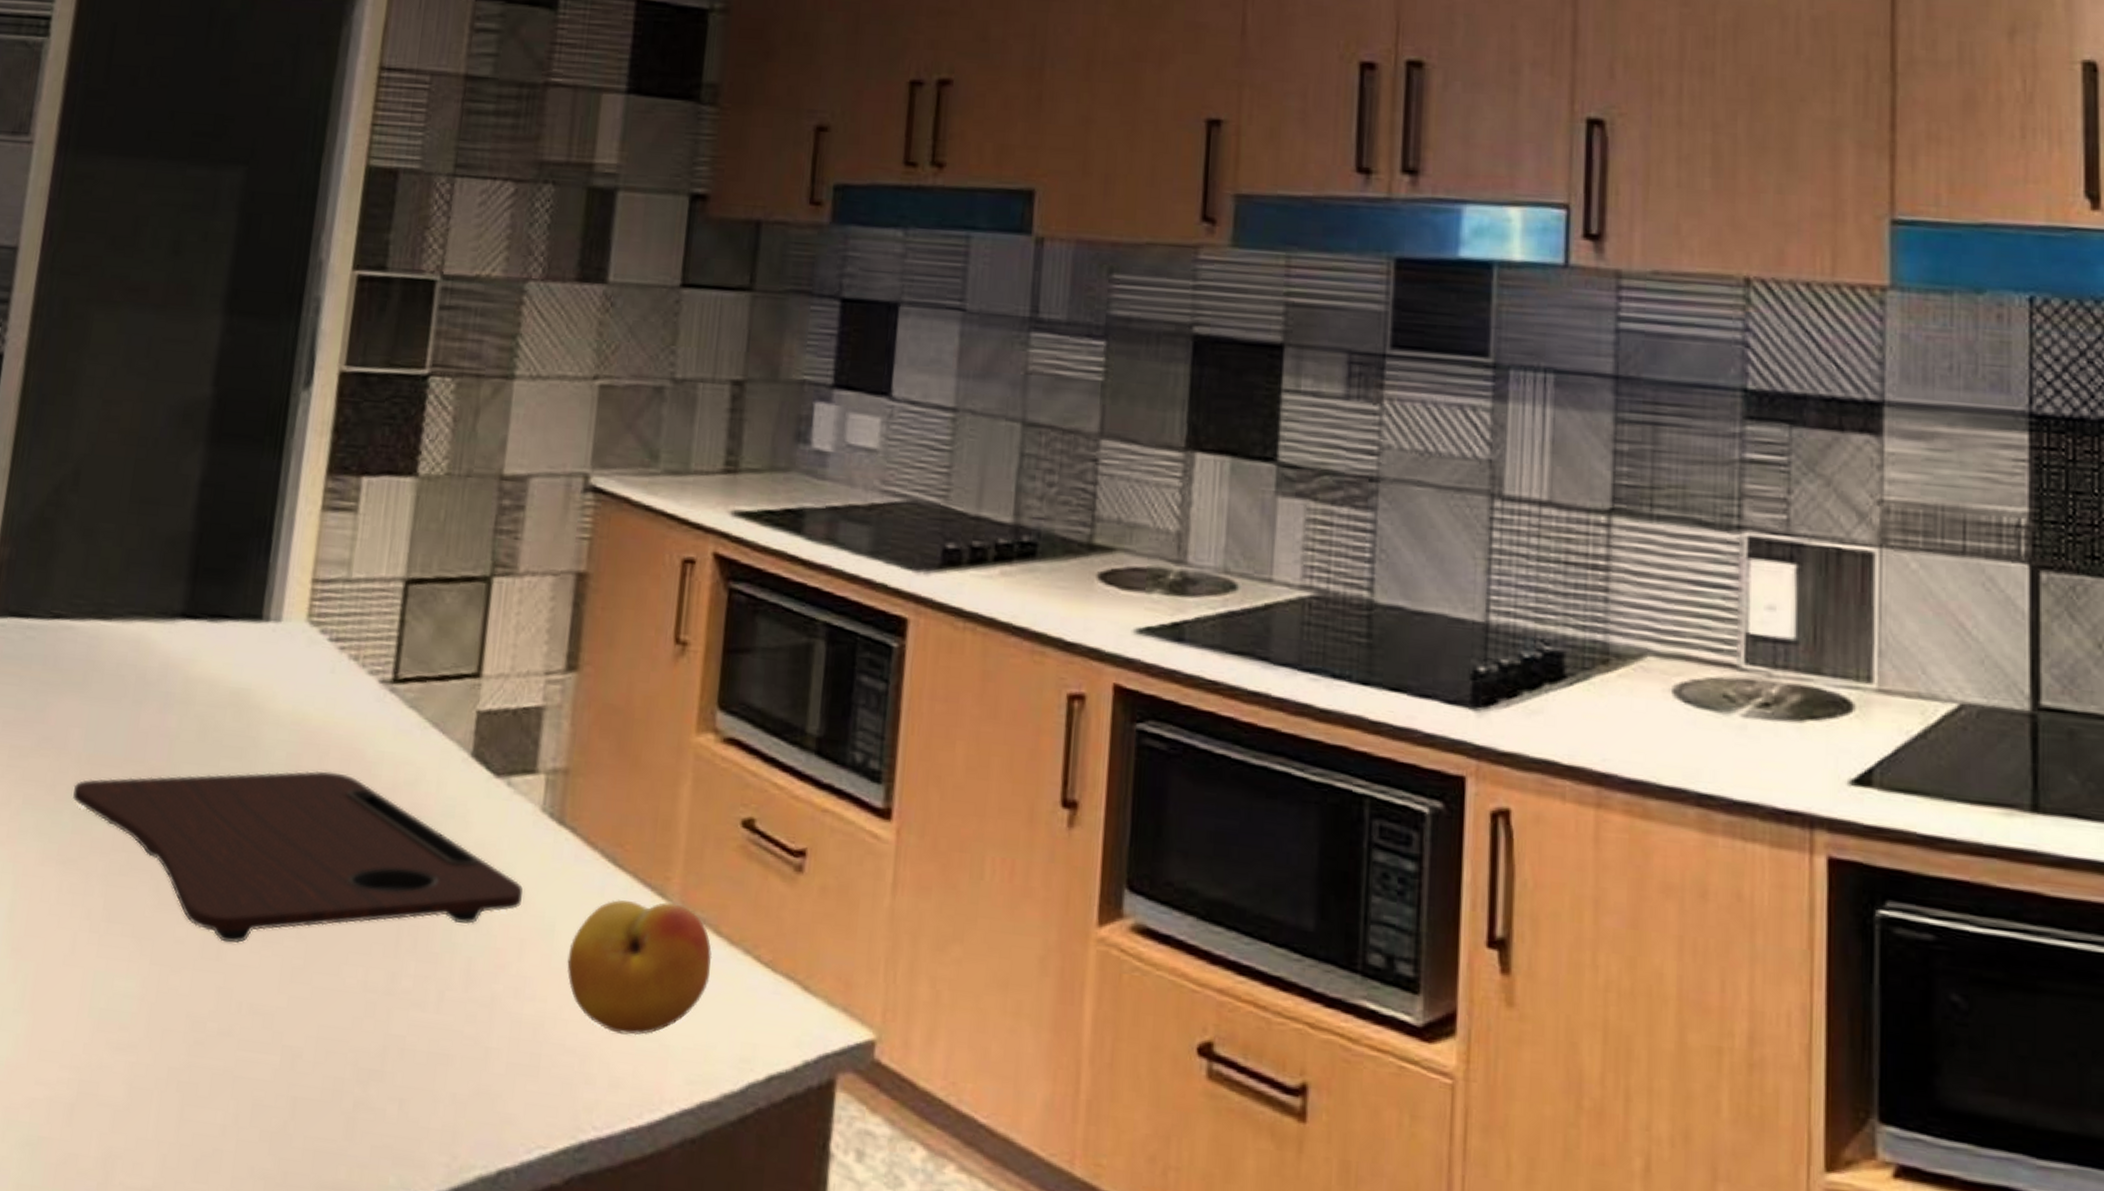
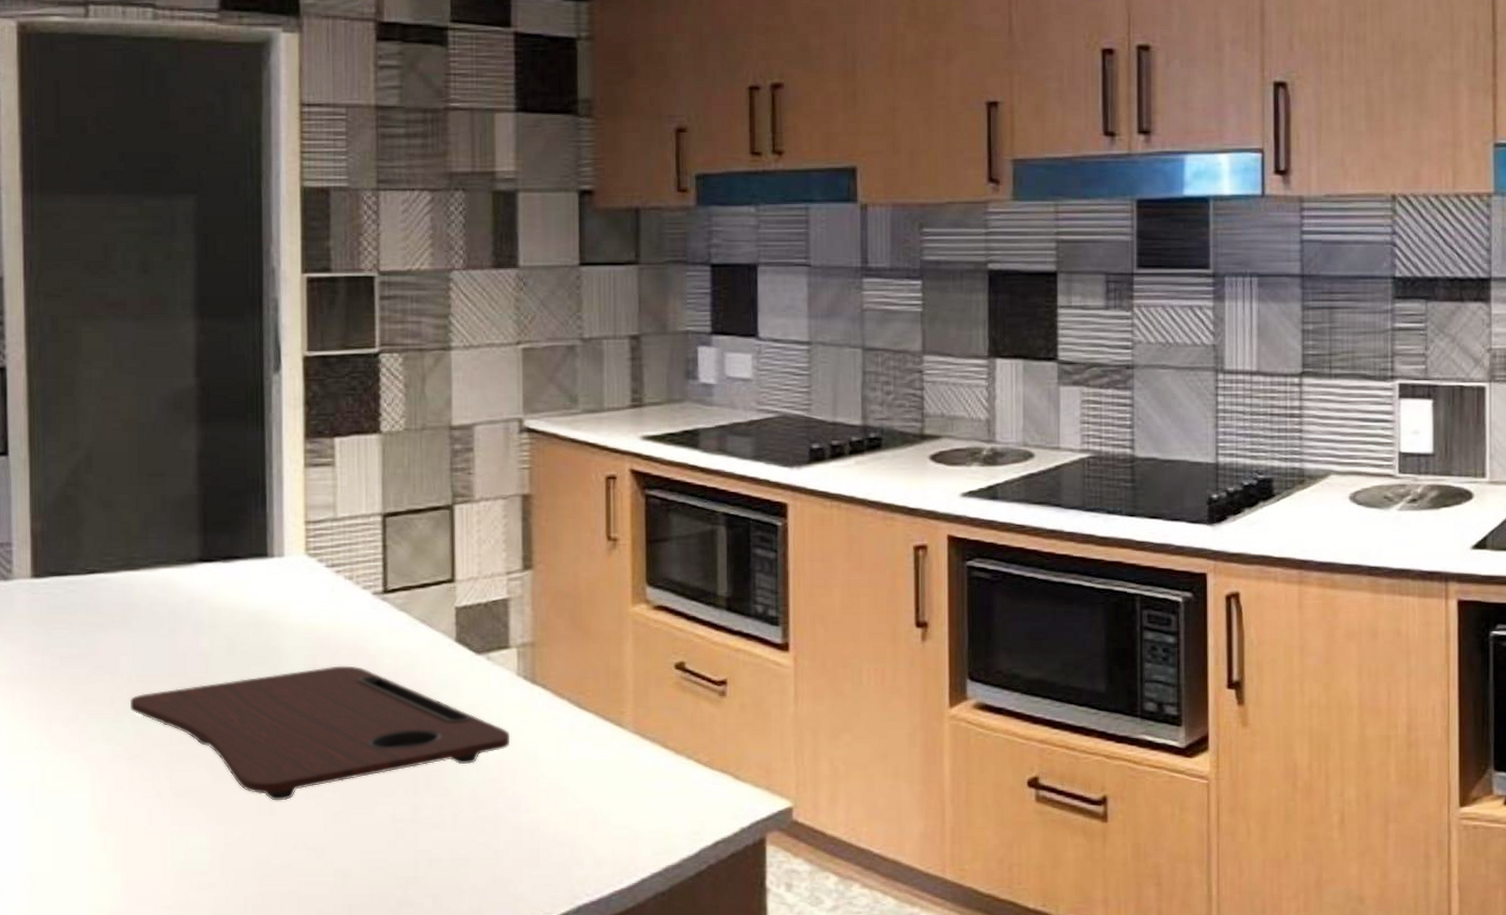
fruit: present [567,900,712,1036] -> none [551,729,663,827]

